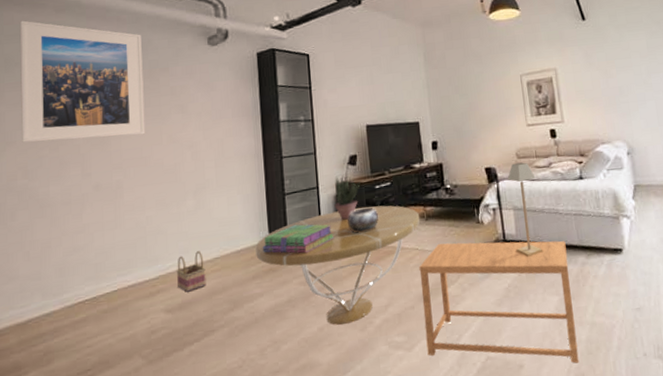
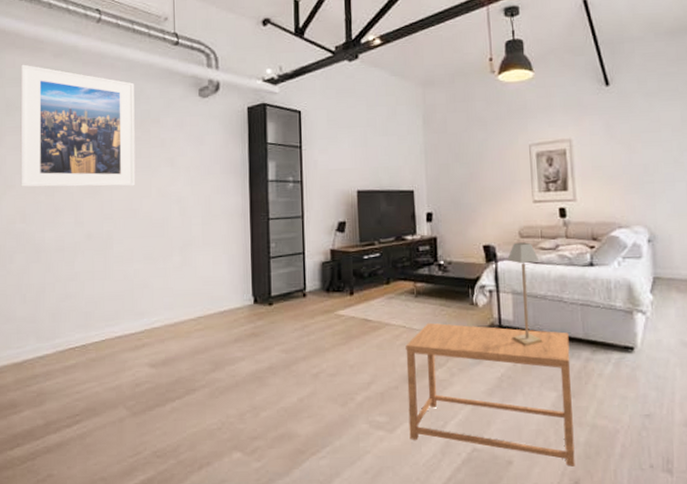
basket: present [176,251,206,293] -> none [160,308,189,350]
coffee table: present [255,205,421,325] -> none [239,277,410,397]
stack of books: present [262,224,335,254] -> none [245,290,319,321]
potted plant: present [334,175,361,220] -> none [320,242,348,289]
decorative bowl: present [348,207,379,233] -> none [333,278,365,304]

